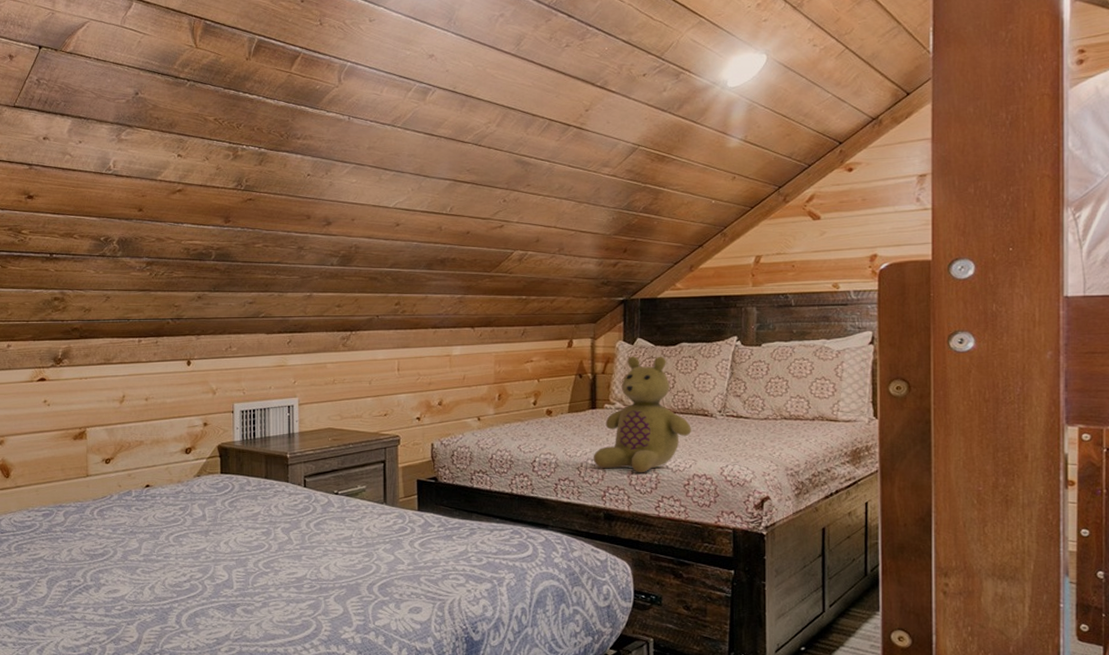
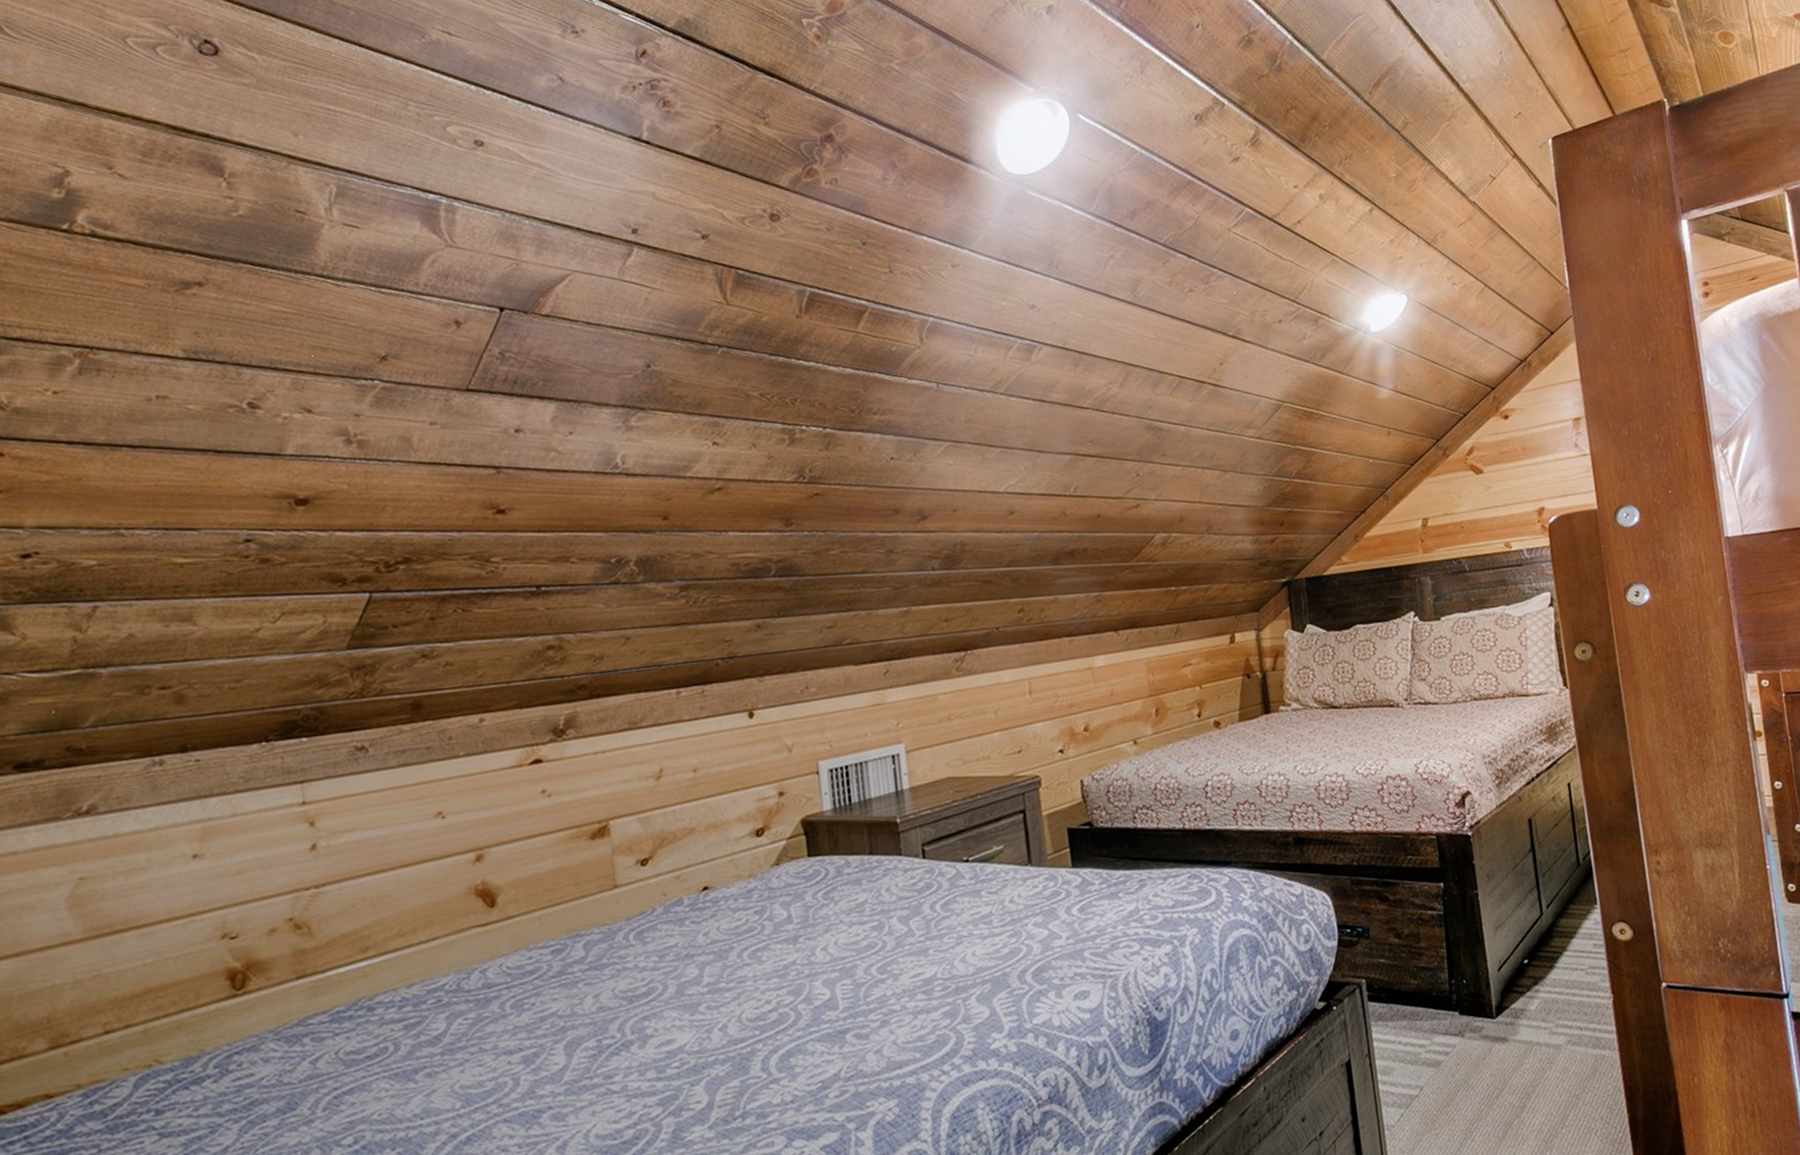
stuffed bear: present [593,356,691,472] -> none [1273,642,1379,783]

